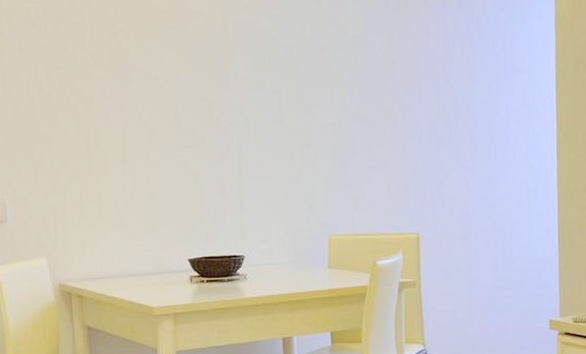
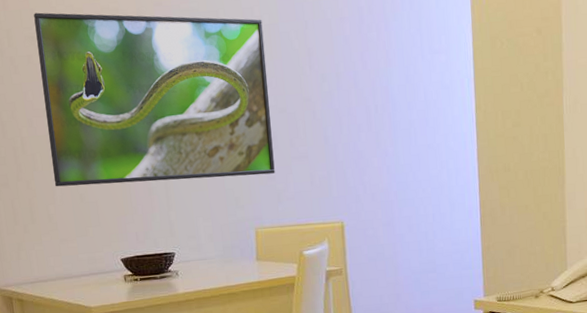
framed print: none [119,10,352,183] -> present [34,12,275,187]

